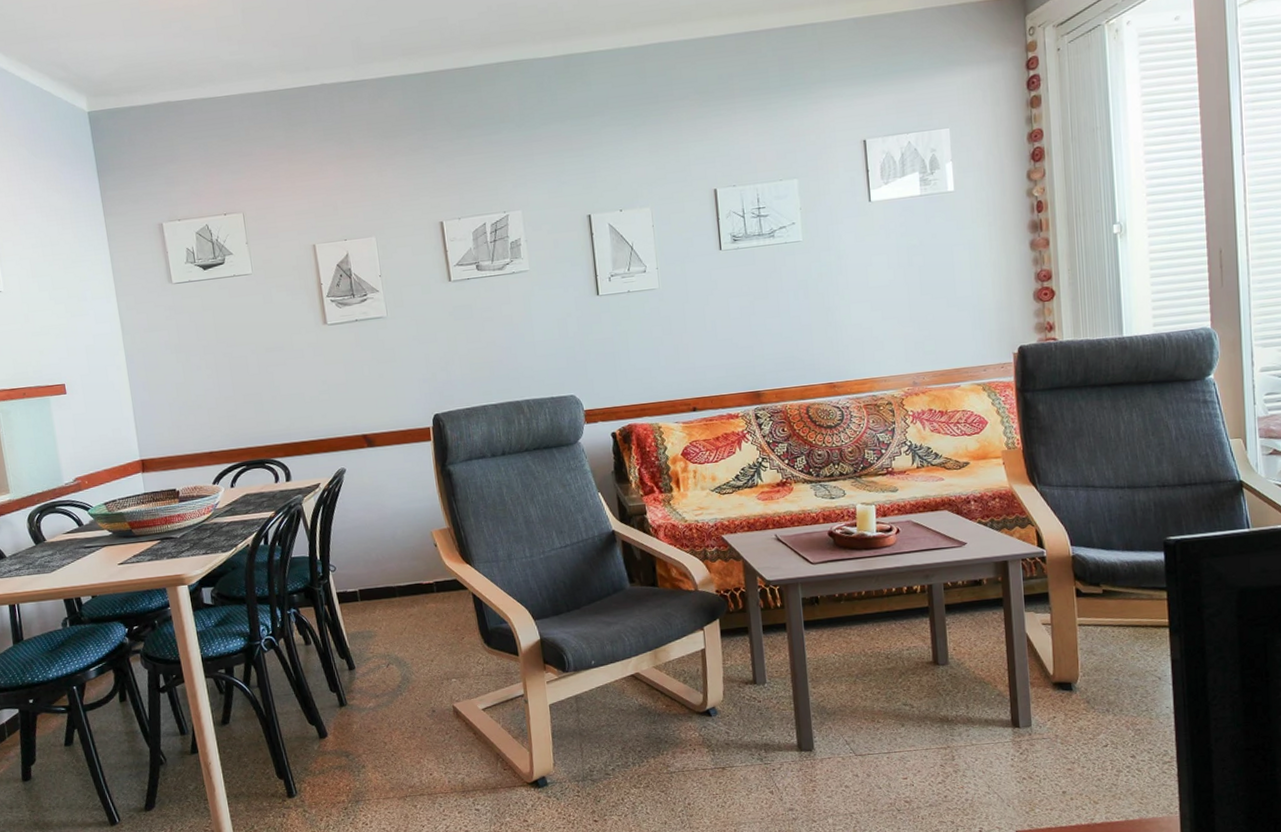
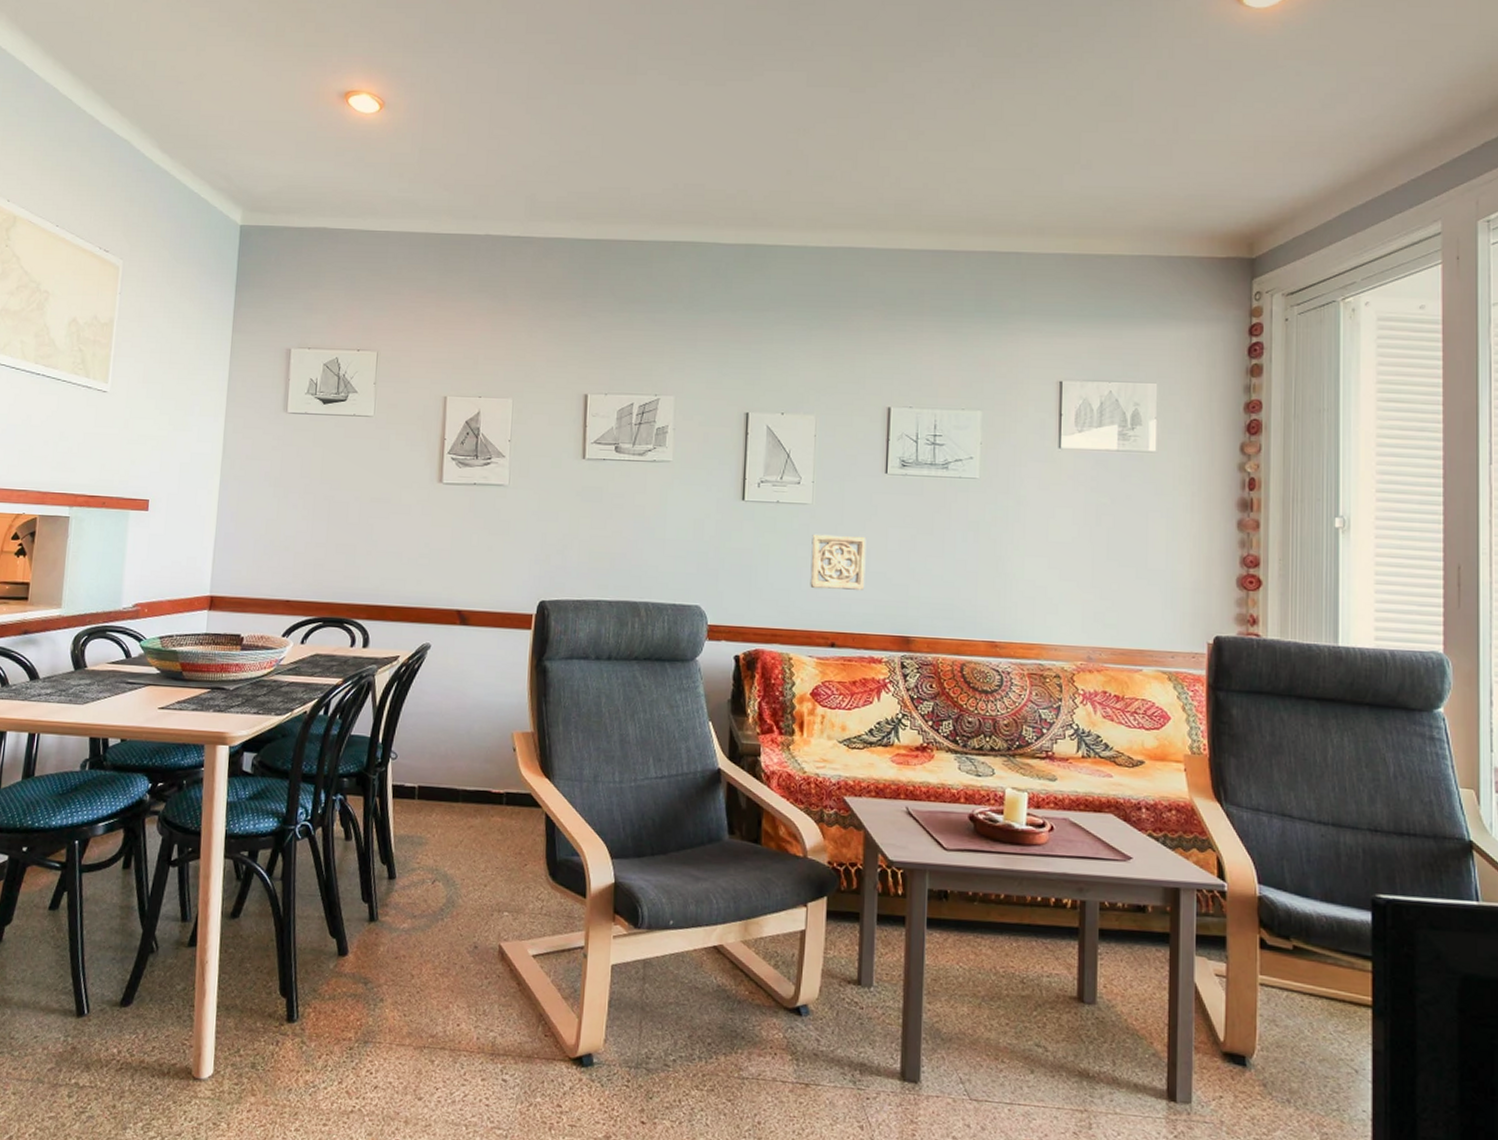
wall ornament: none [663,310,715,363] -> present [810,534,867,590]

